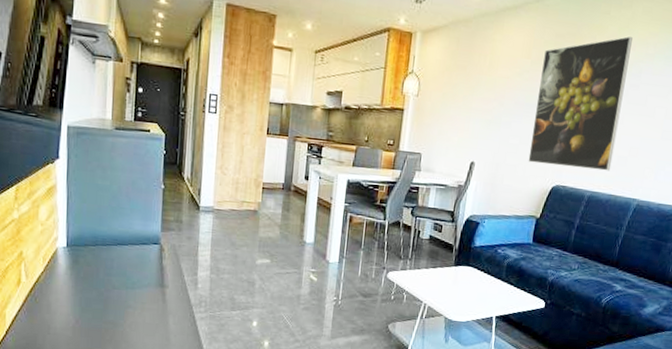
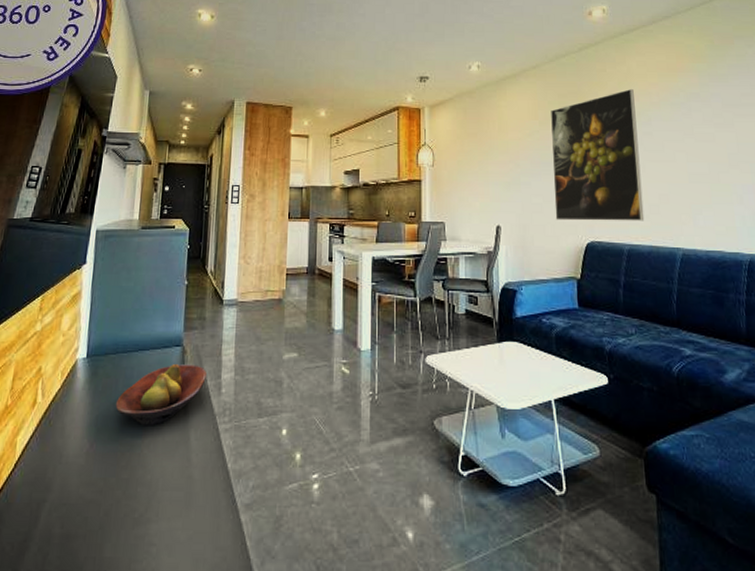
fruit bowl: none [97,260,185,310] -> present [115,364,208,426]

